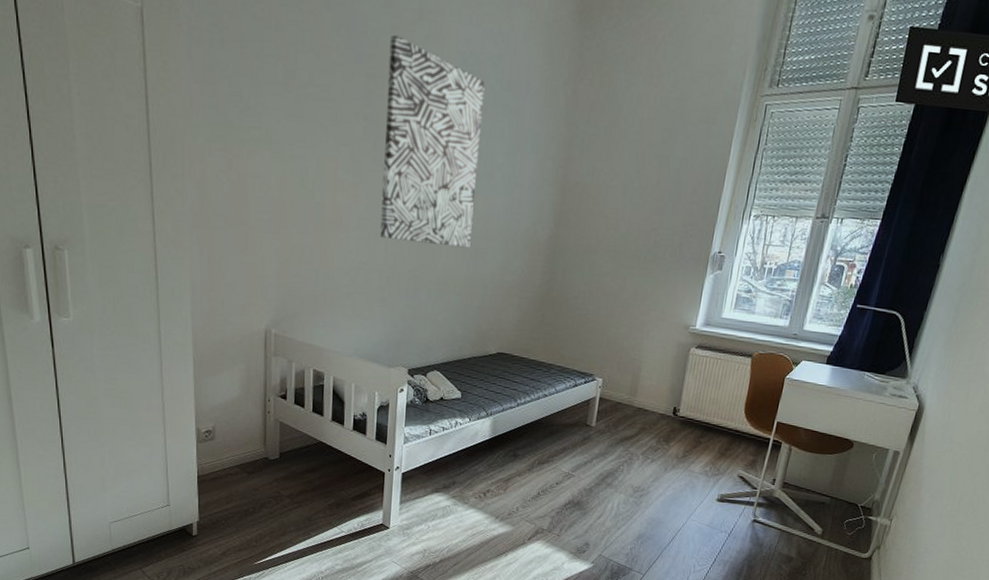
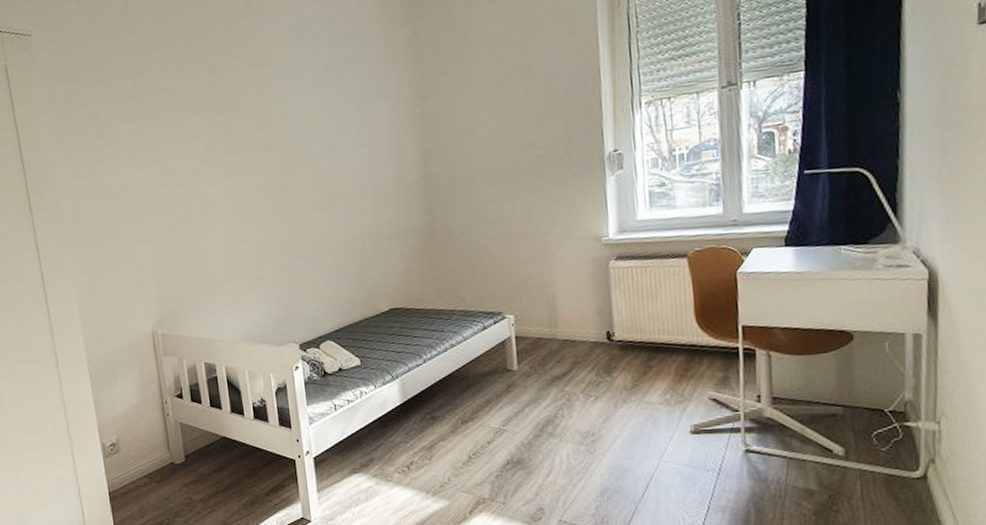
wall art: present [380,35,485,247] -> none [224,26,339,217]

